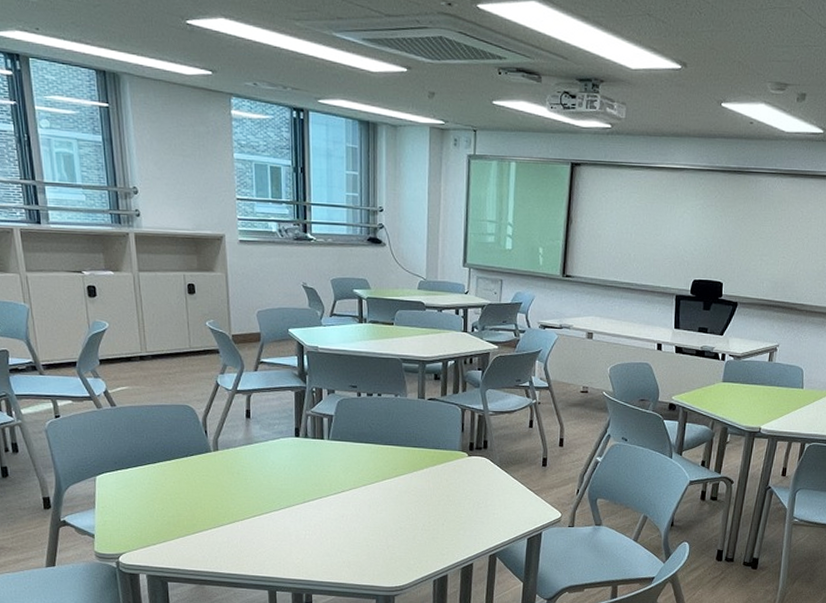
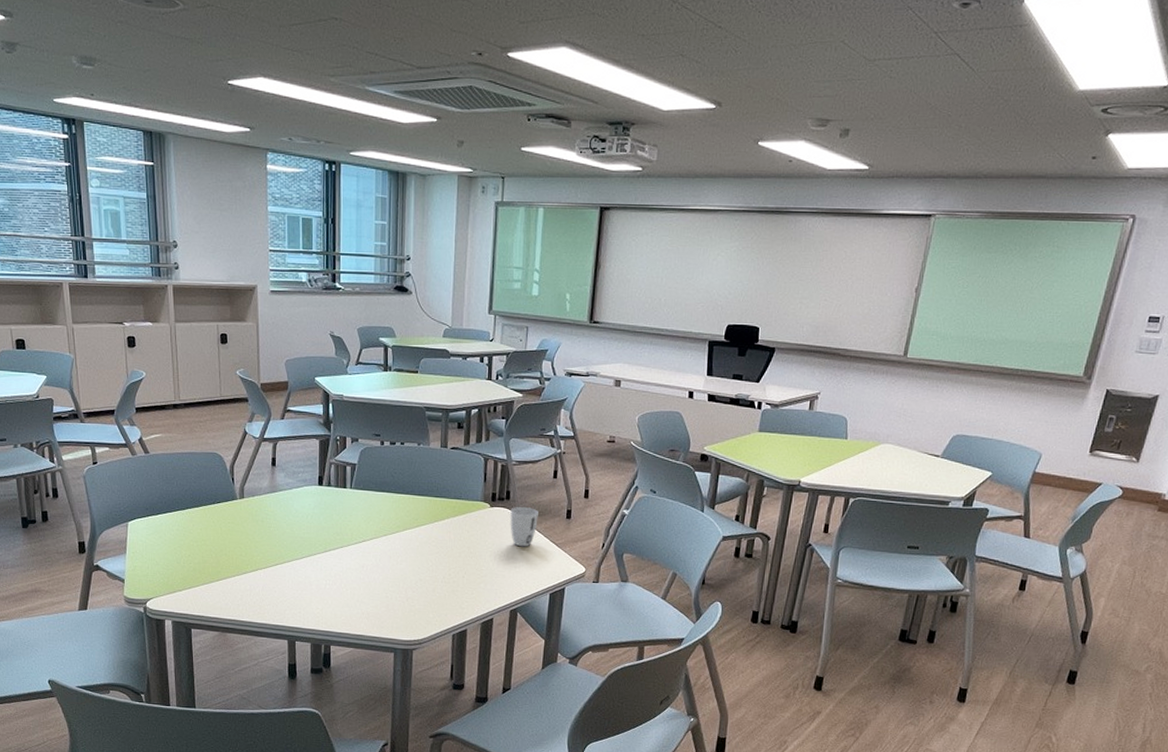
cup: none [488,456,515,494] -> present [510,507,538,547]

